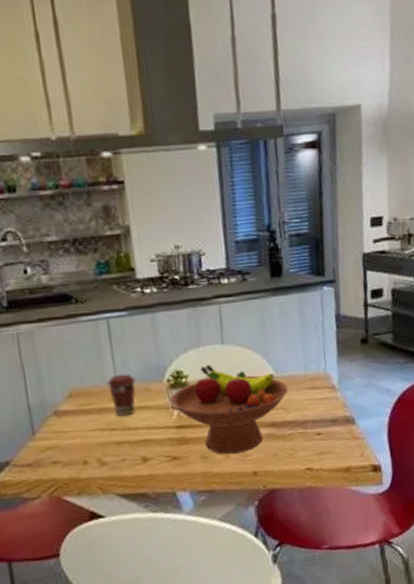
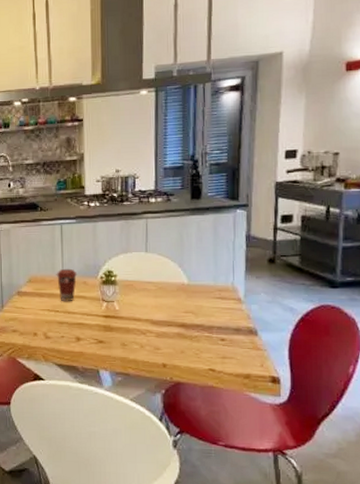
fruit bowl: present [170,364,289,455] -> none [101,268,199,346]

